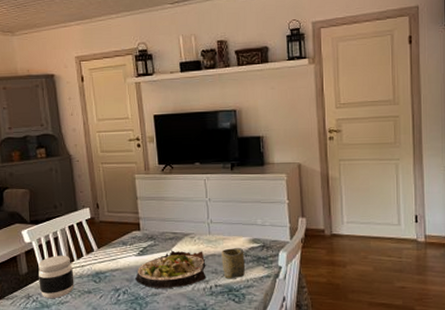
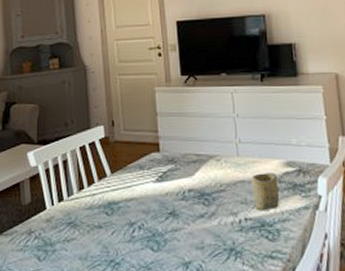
jar: present [38,255,74,298] -> none [43,181,83,234]
salad plate: present [135,250,206,289] -> none [153,175,235,223]

